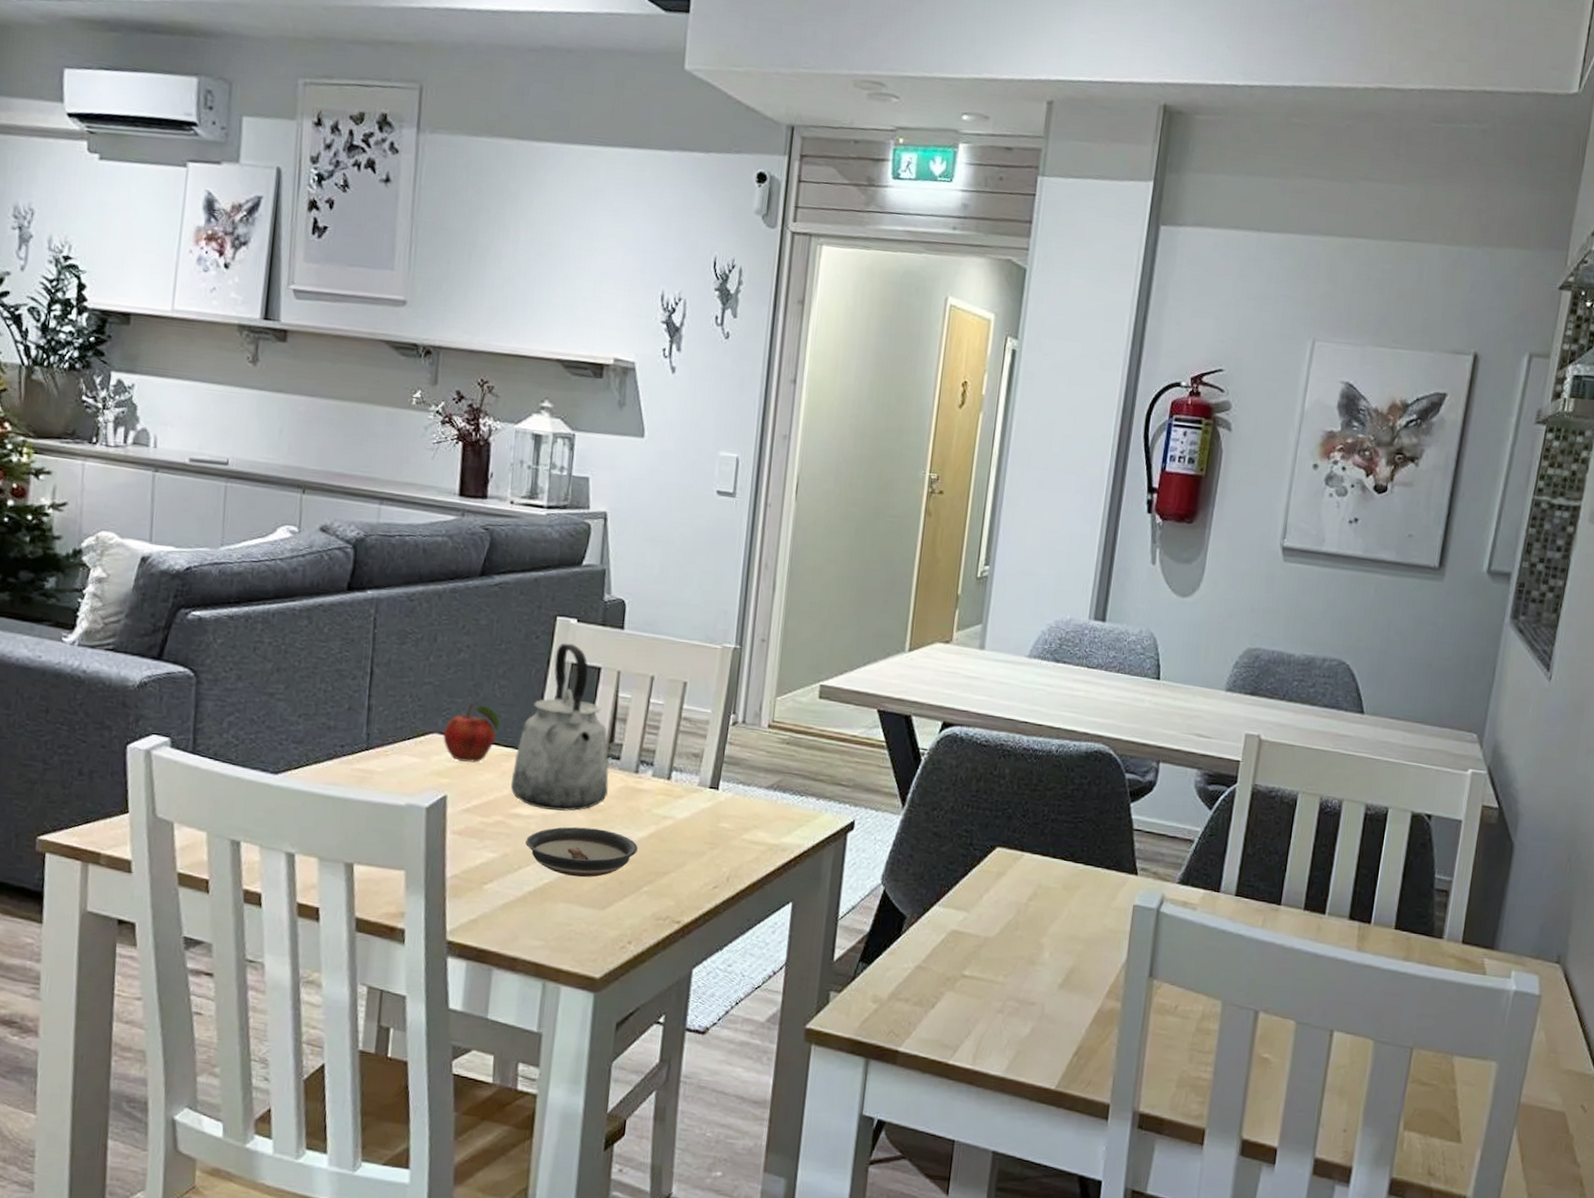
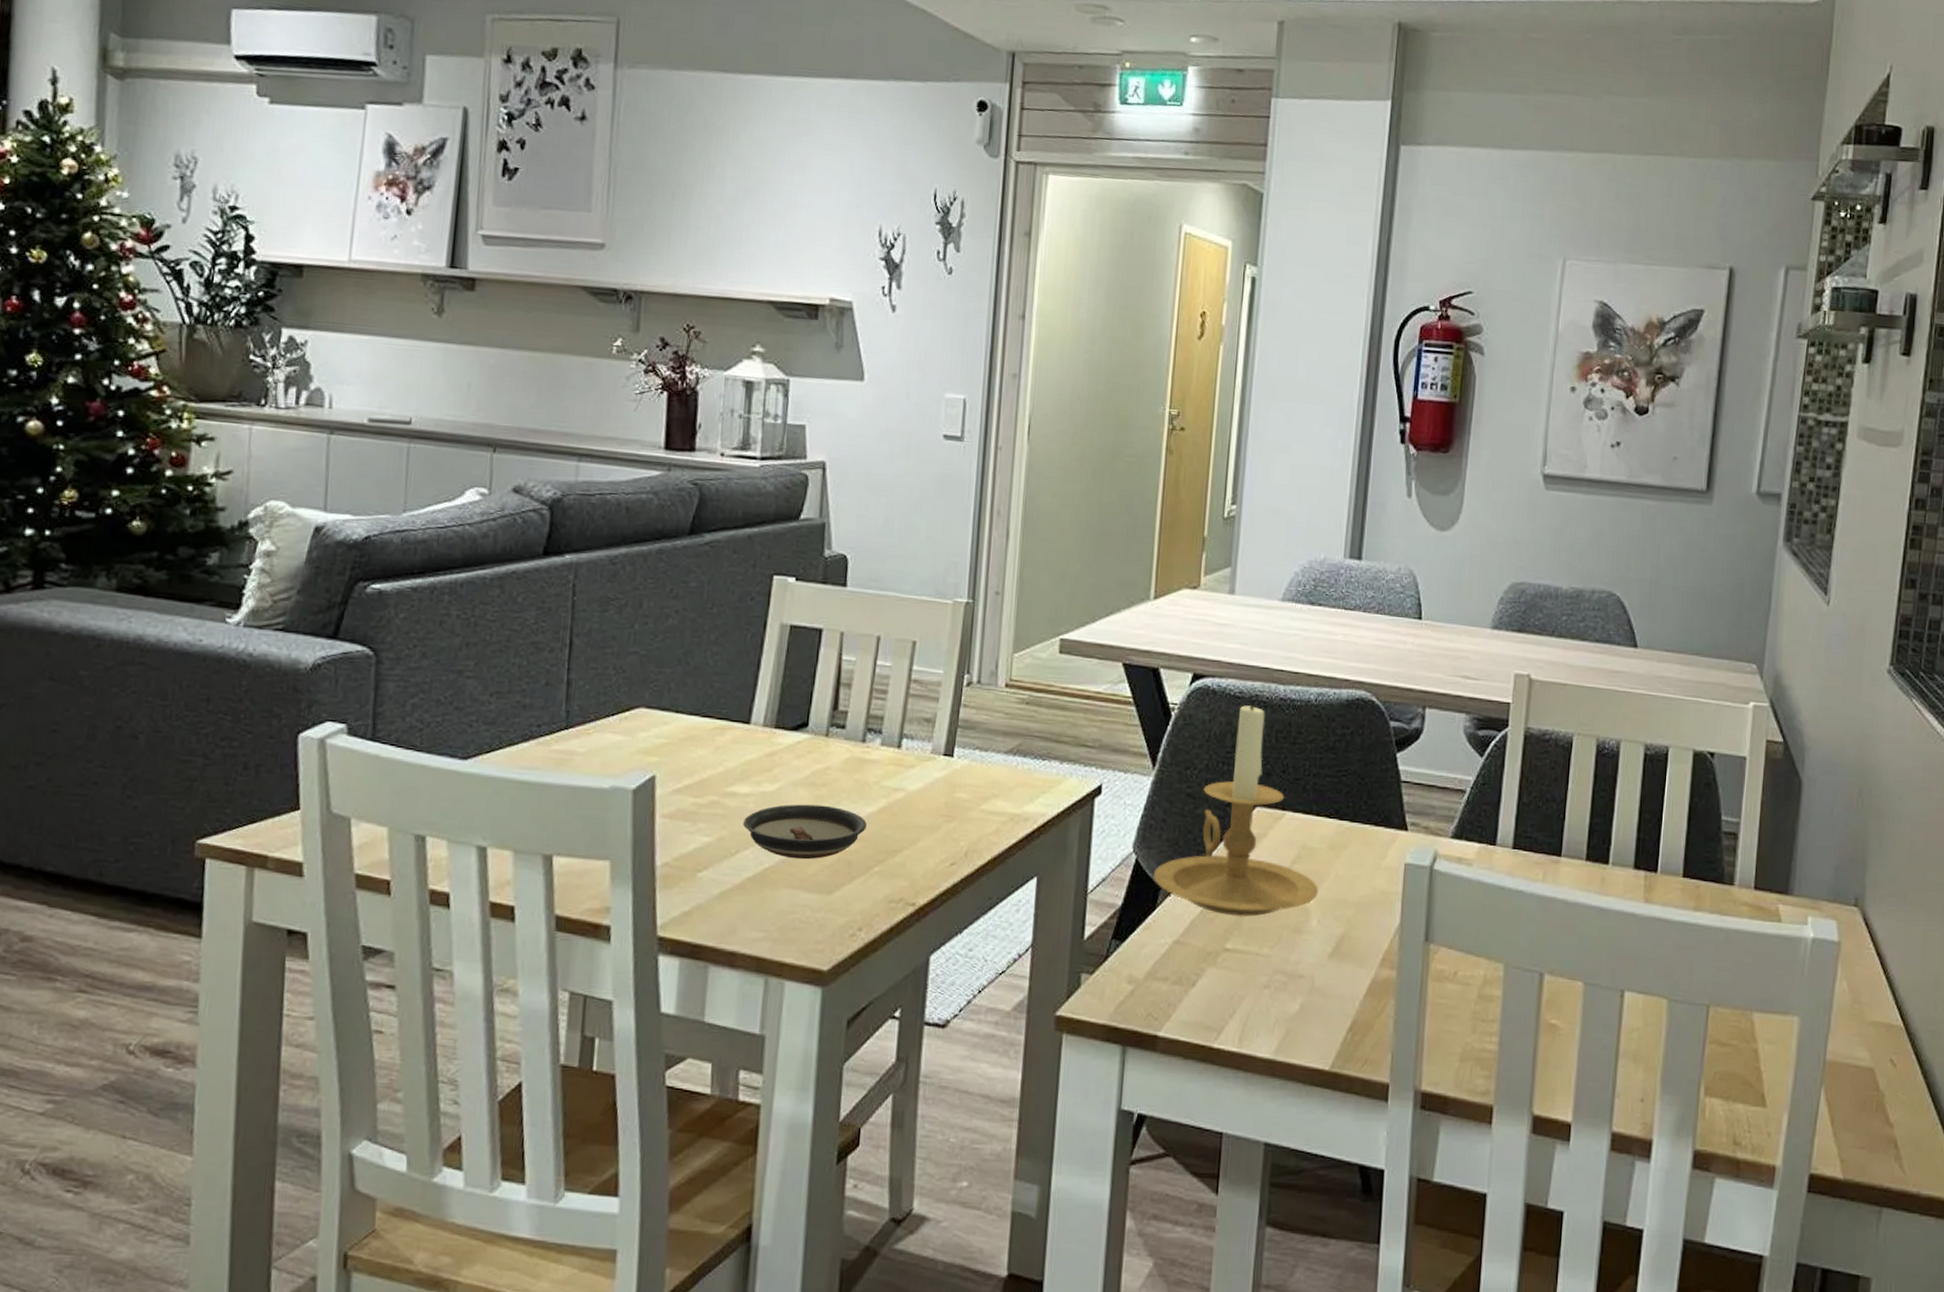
fruit: present [443,702,500,763] -> none [650,672,713,738]
kettle: present [510,643,609,811] -> none [725,603,834,787]
candle holder: none [899,748,1053,947] -> present [1153,699,1319,917]

